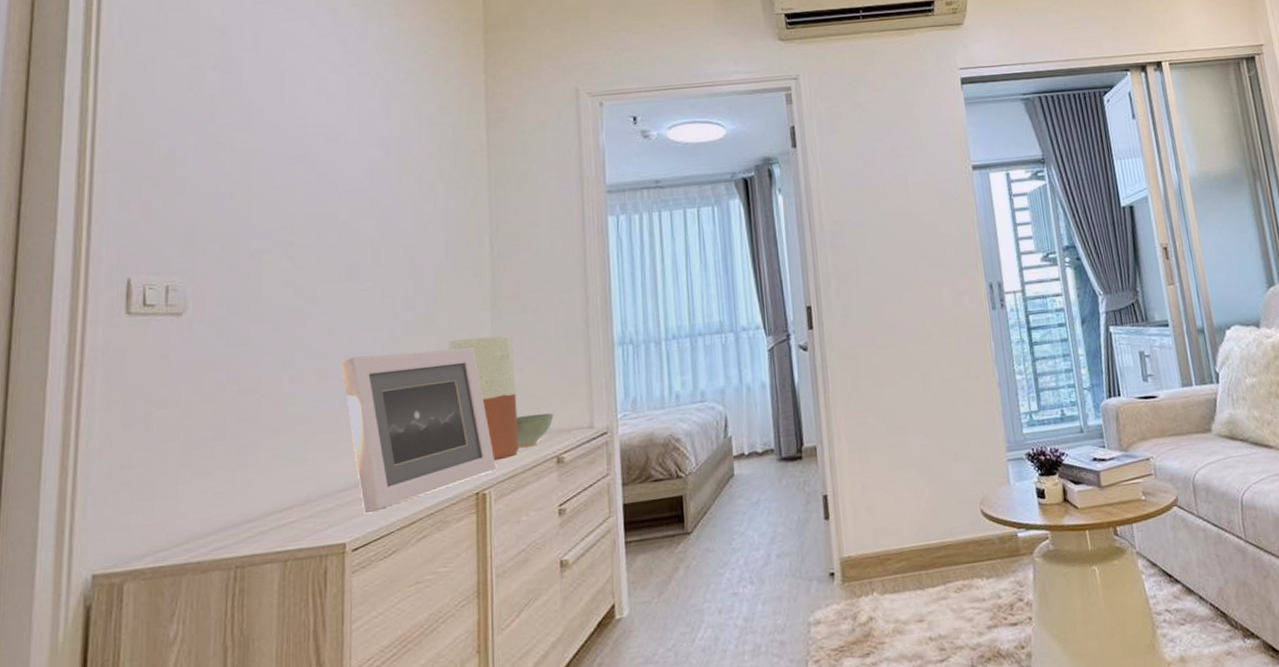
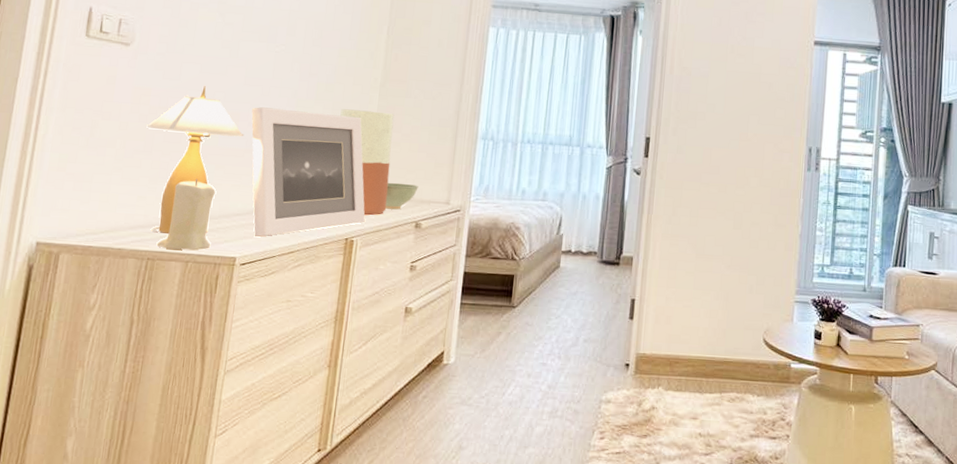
table lamp: none [215,346,336,534] -> present [147,86,245,234]
candle: none [246,457,313,550] -> present [157,178,216,250]

